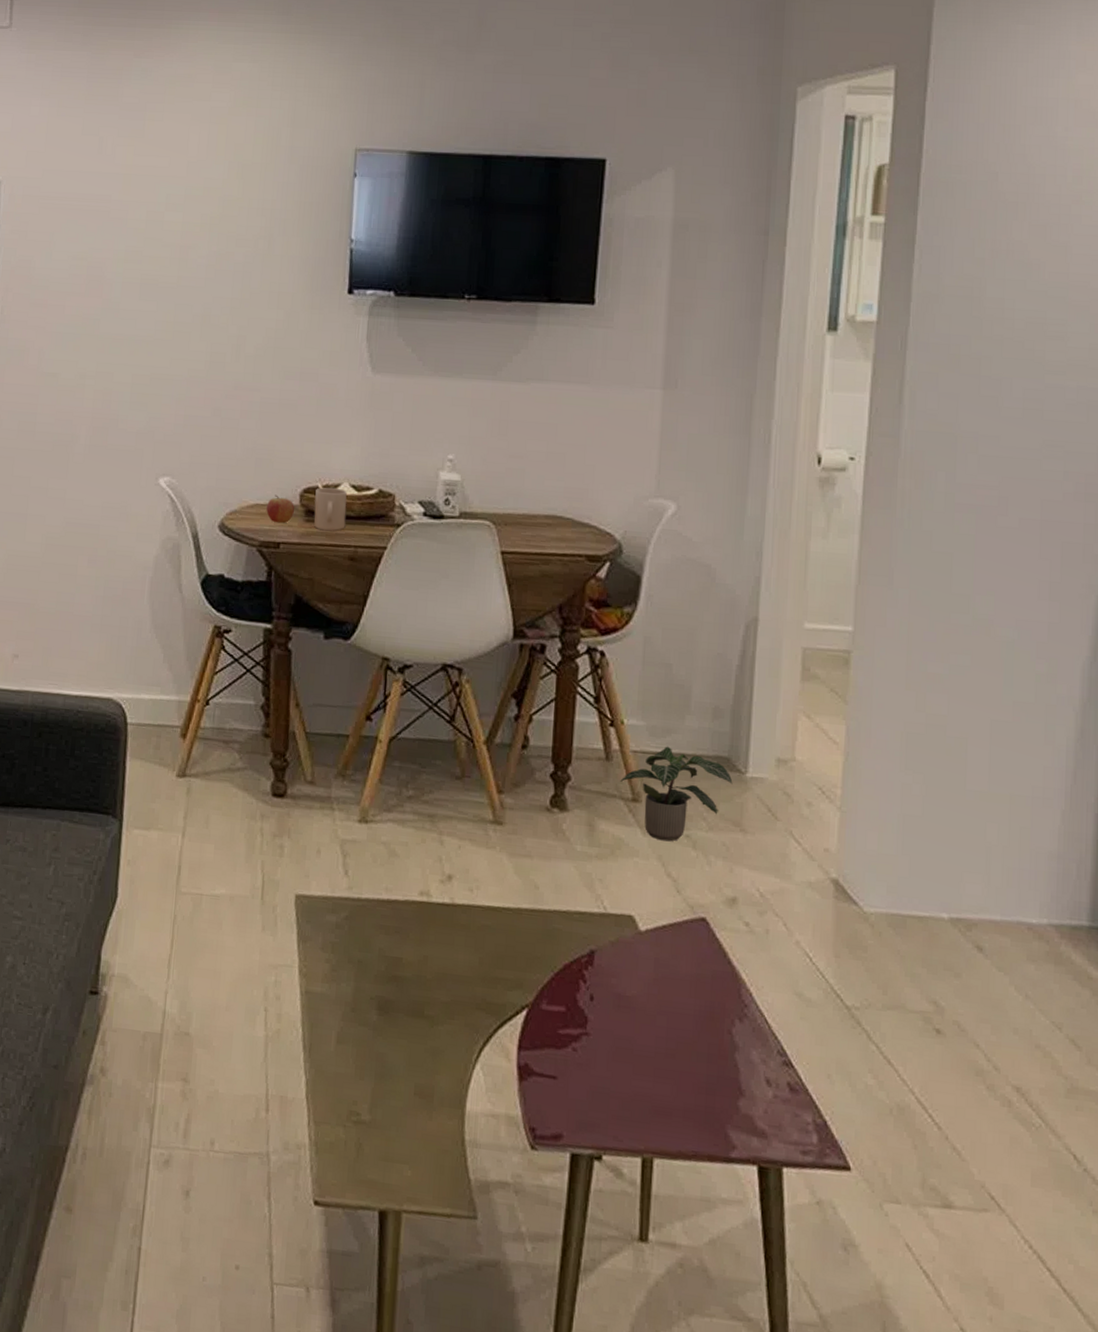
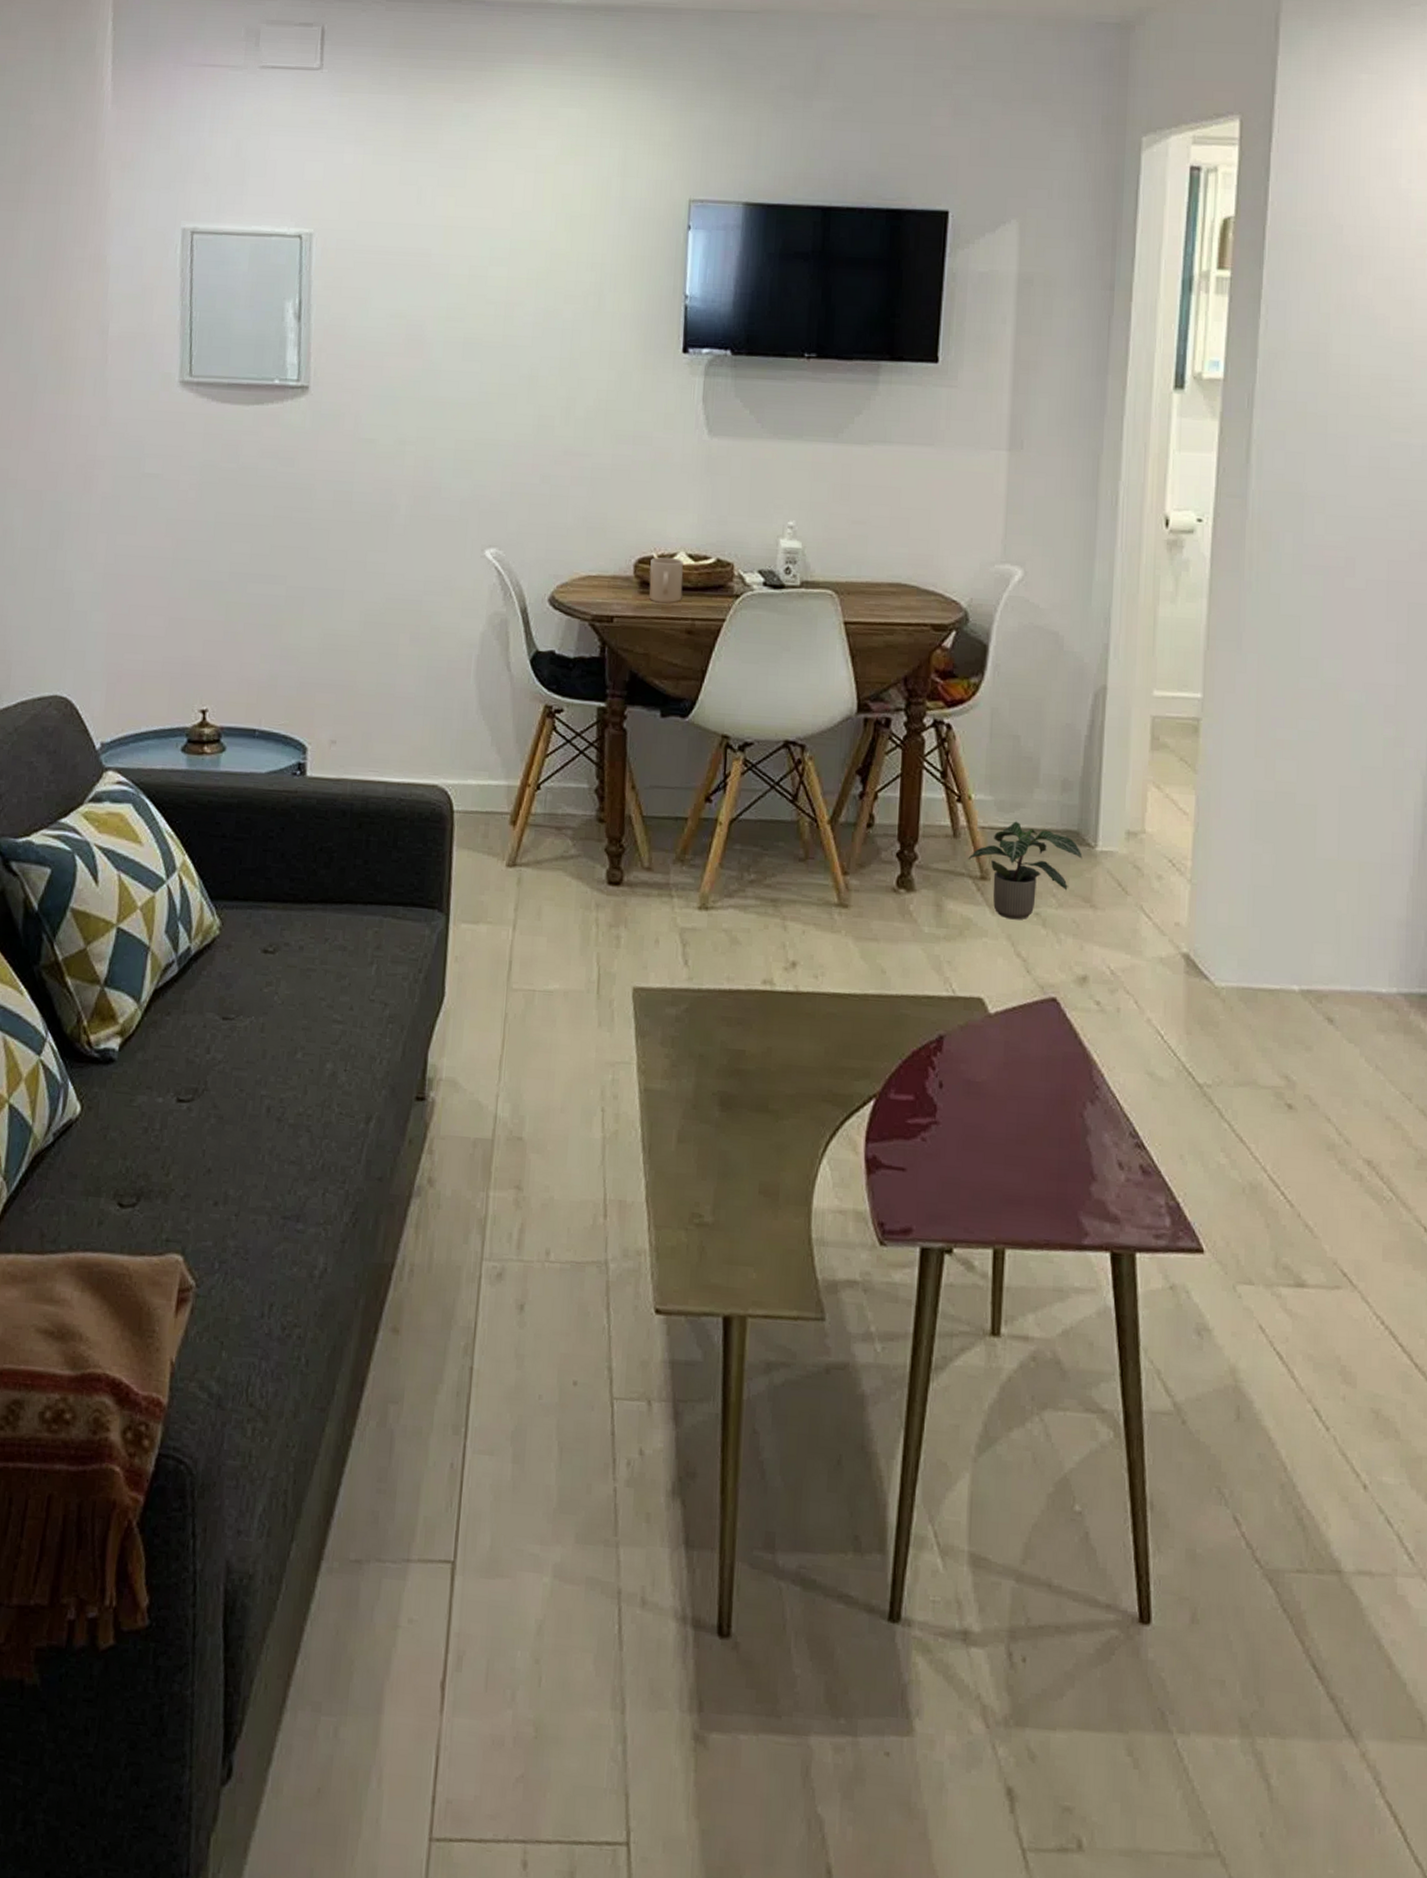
fruit: present [266,494,295,524] -> none [599,565,629,596]

